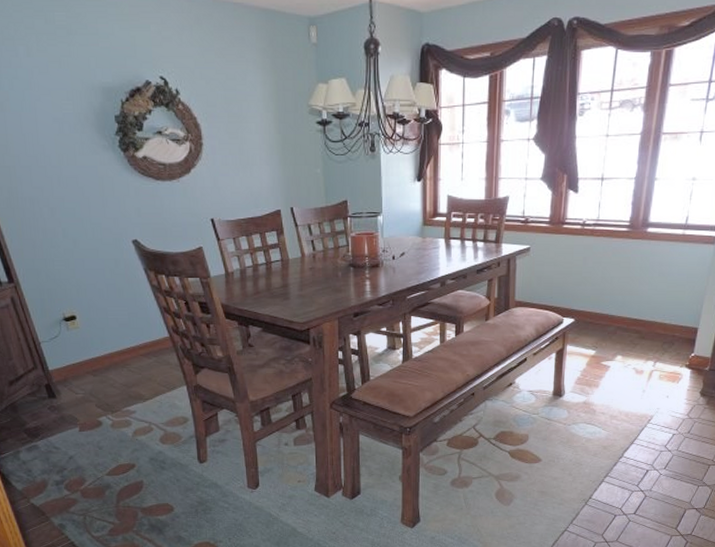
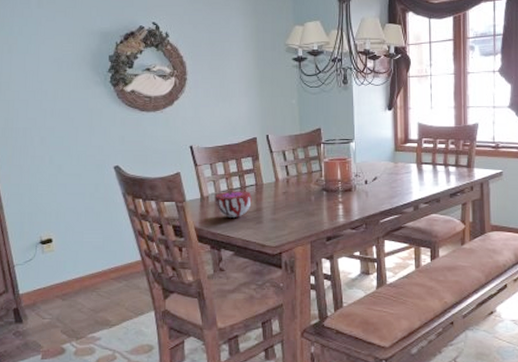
decorative bowl: none [241,266,278,294] -> present [216,191,252,217]

